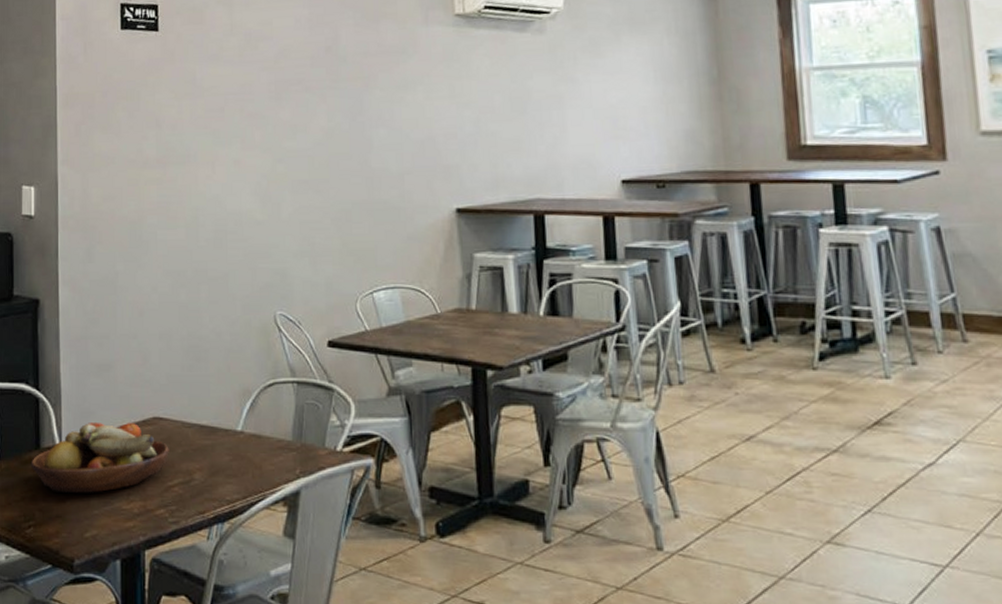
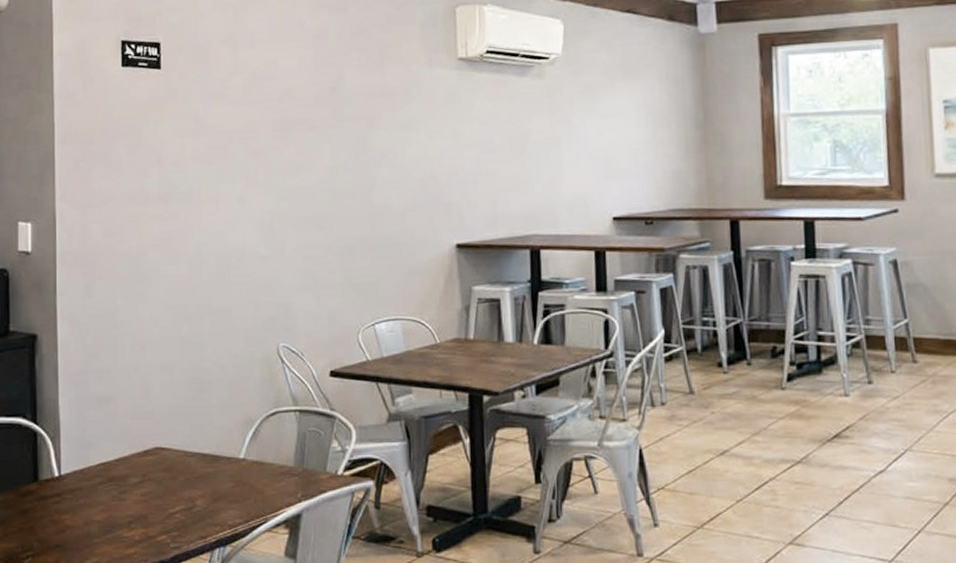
fruit bowl: present [30,423,169,493] -> none [28,454,171,523]

